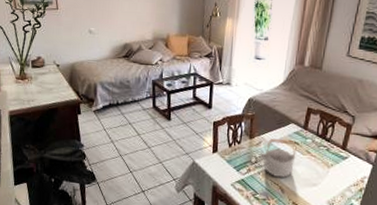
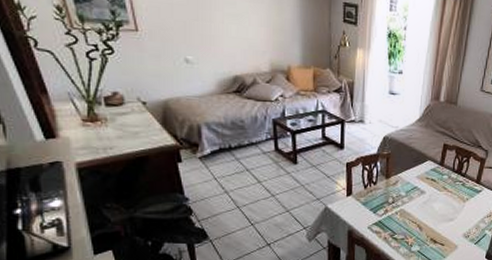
teapot: present [259,139,297,179] -> none [396,176,434,216]

